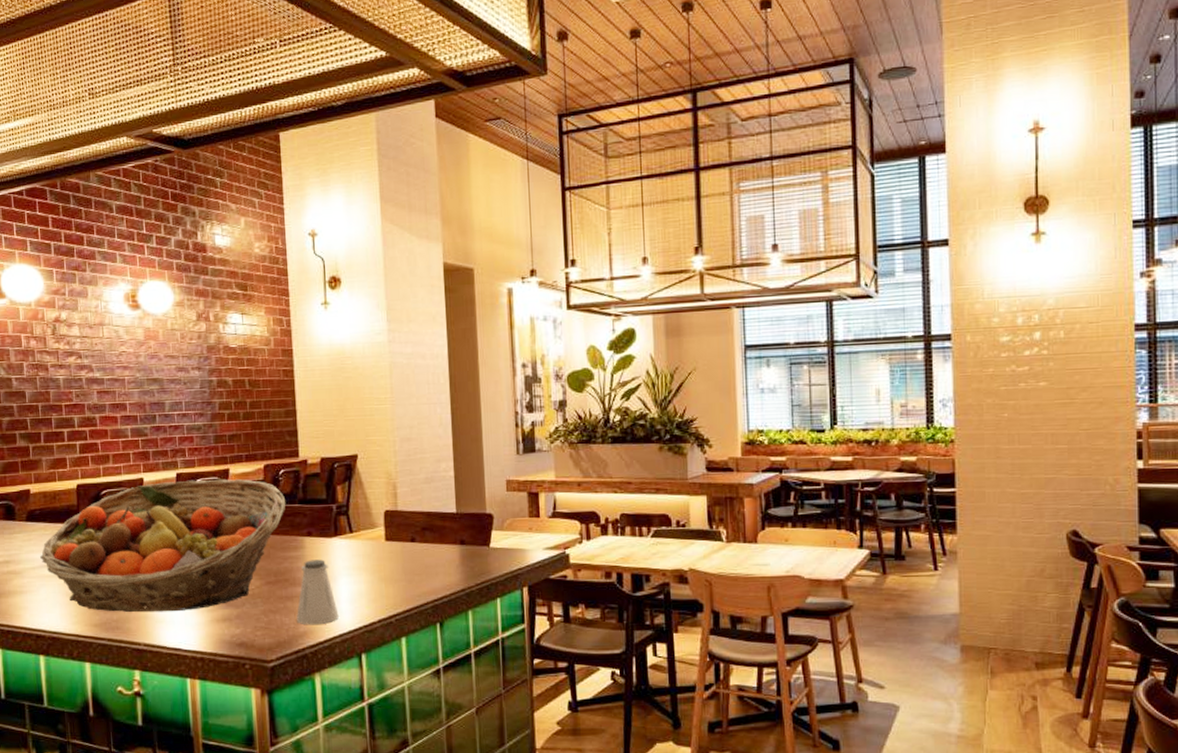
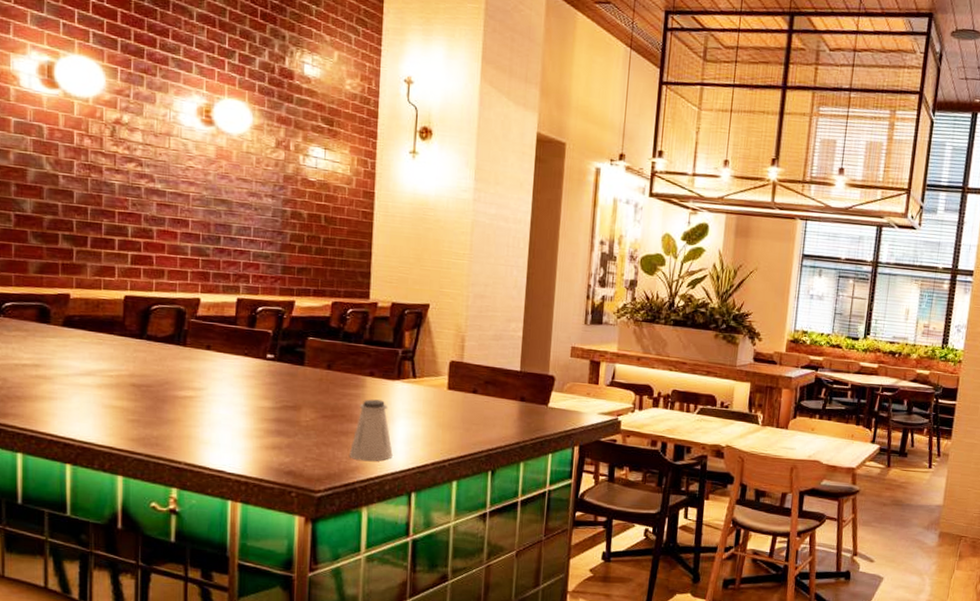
fruit basket: present [40,479,286,613] -> none [76,305,351,435]

